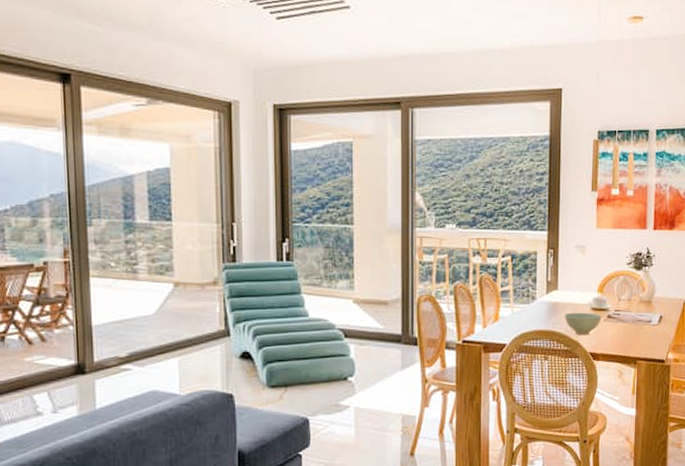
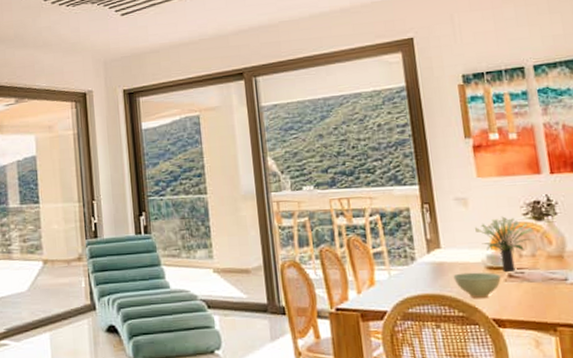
flower arrangement: none [588,264,633,313] -> present [475,216,533,272]

